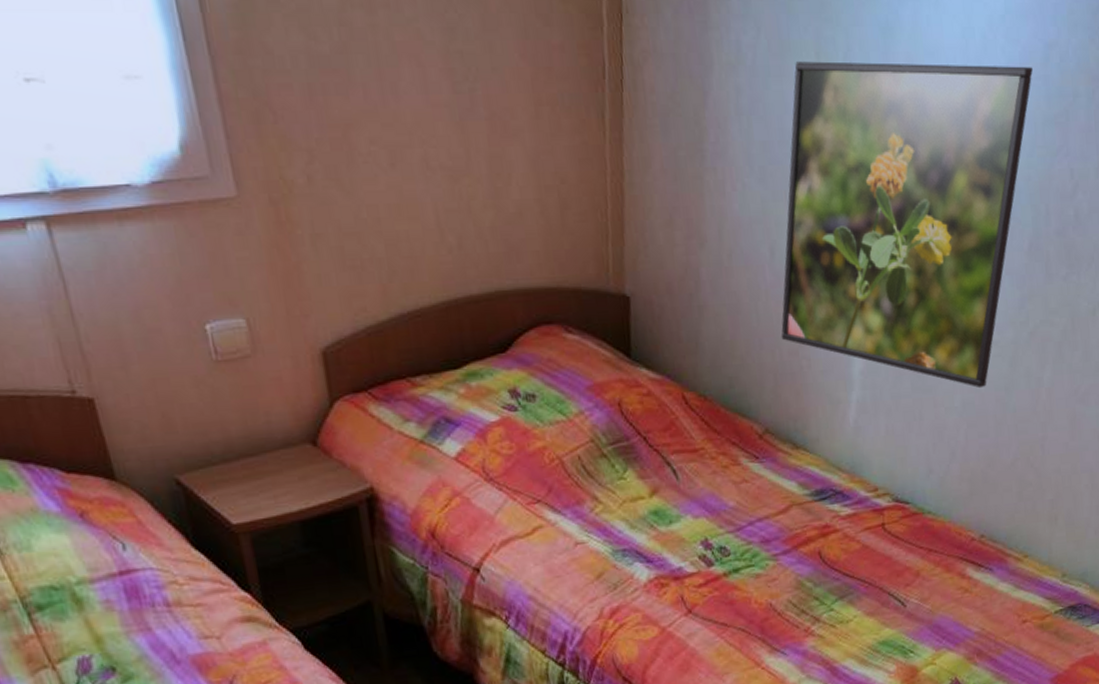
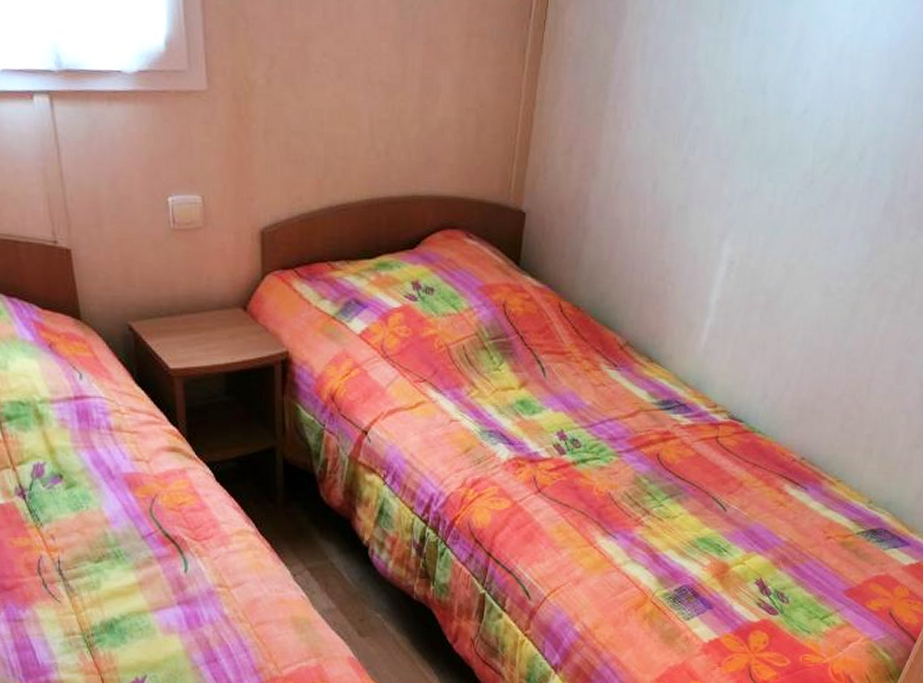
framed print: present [781,61,1033,389] -> none [651,19,913,328]

